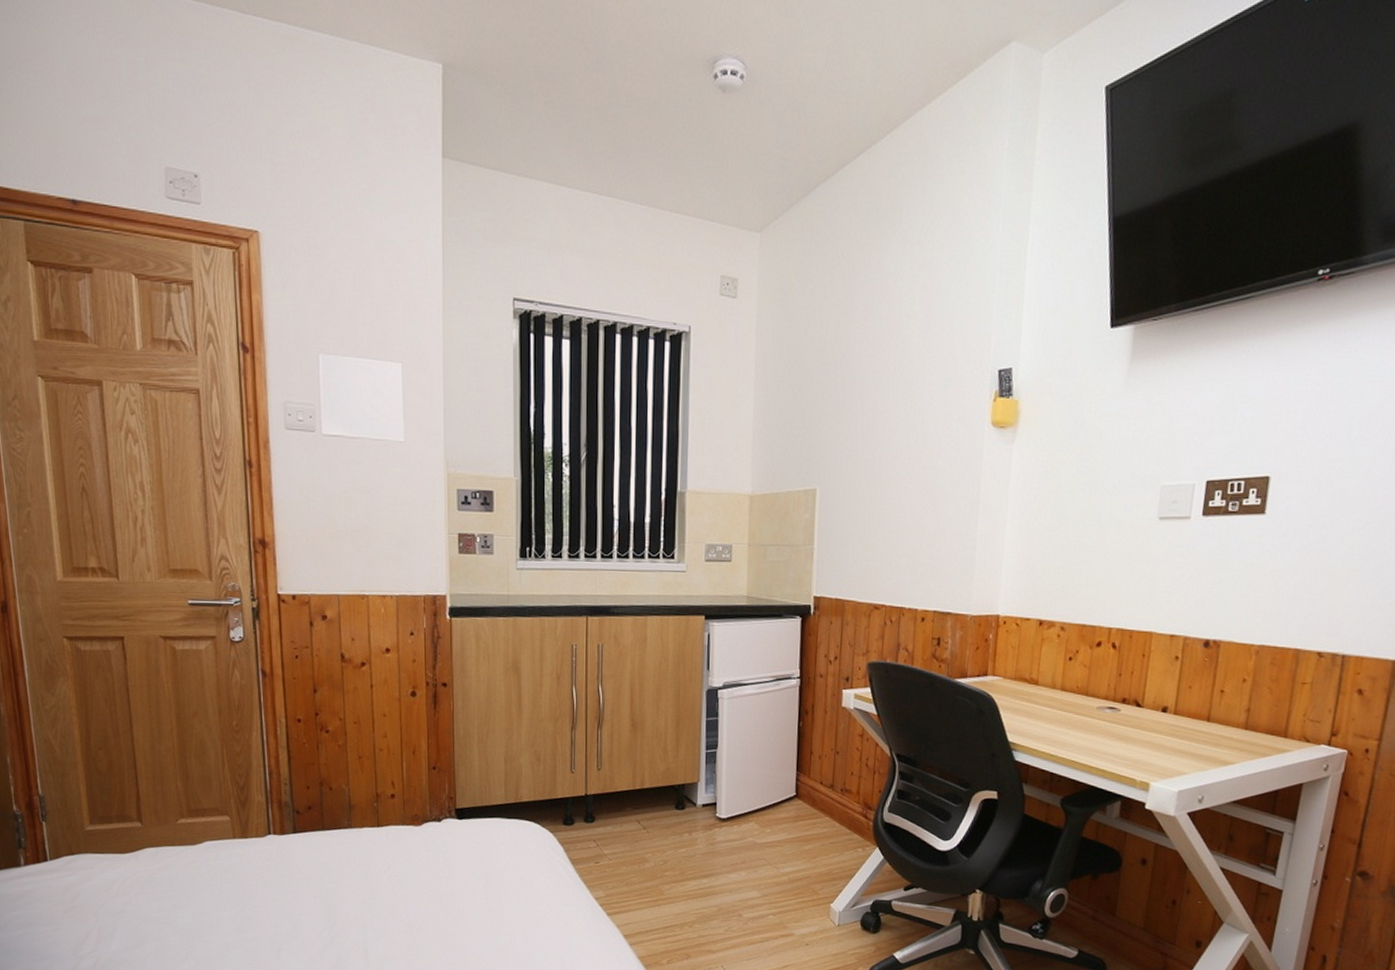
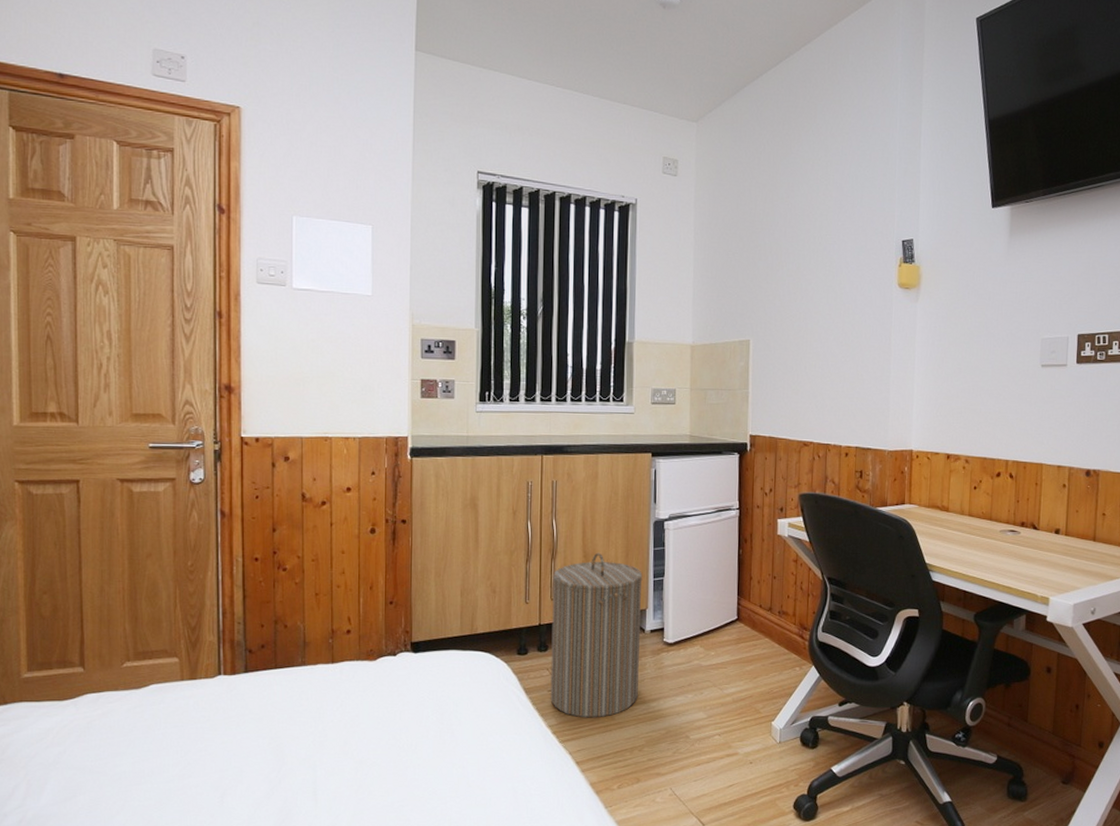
laundry hamper: none [597,721,694,892] -> present [550,552,643,718]

